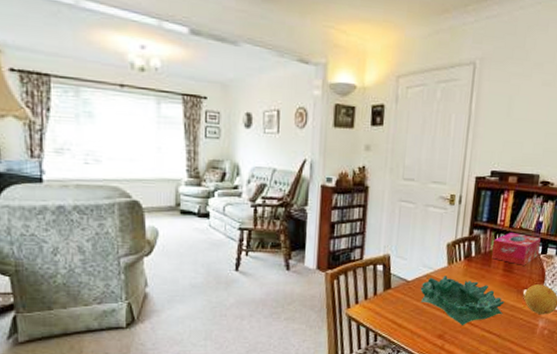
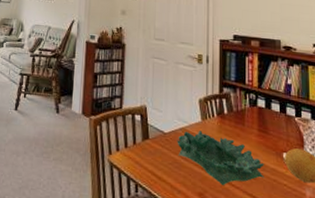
tissue box: present [492,233,541,265] -> none [244,93,293,127]

